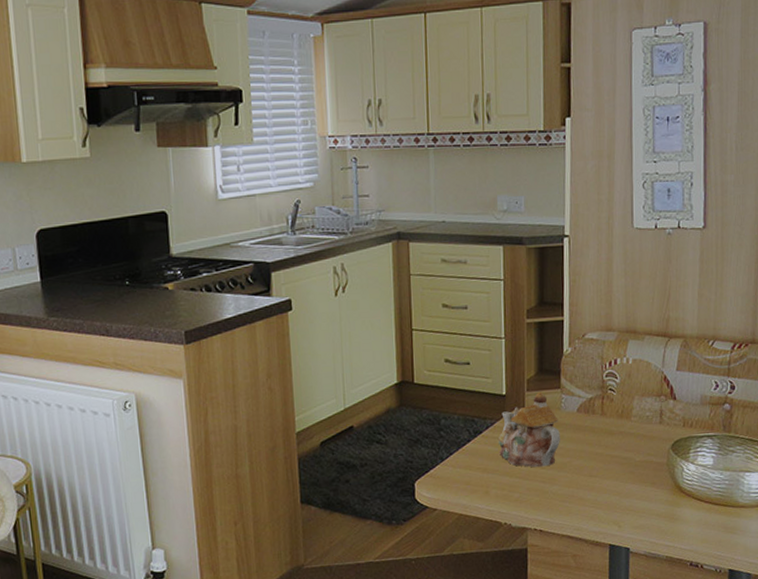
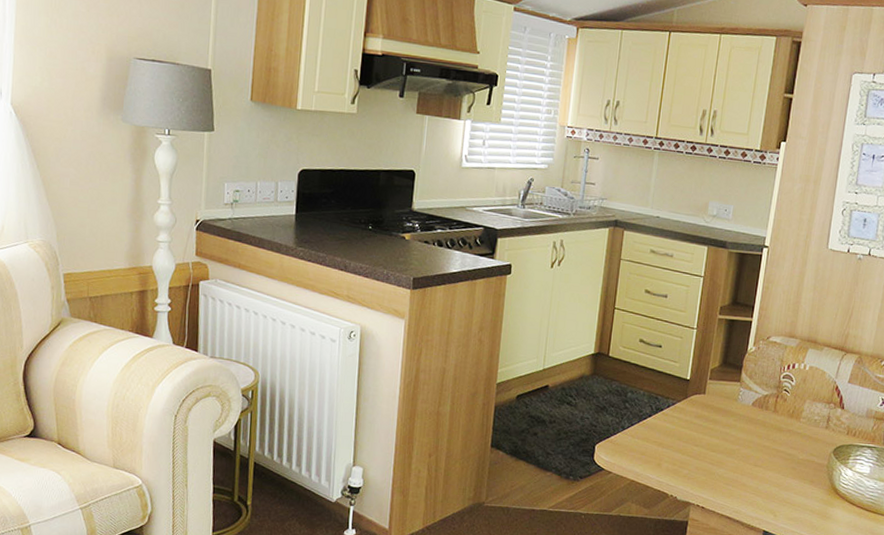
teapot: present [499,391,560,468] -> none [676,381,734,450]

